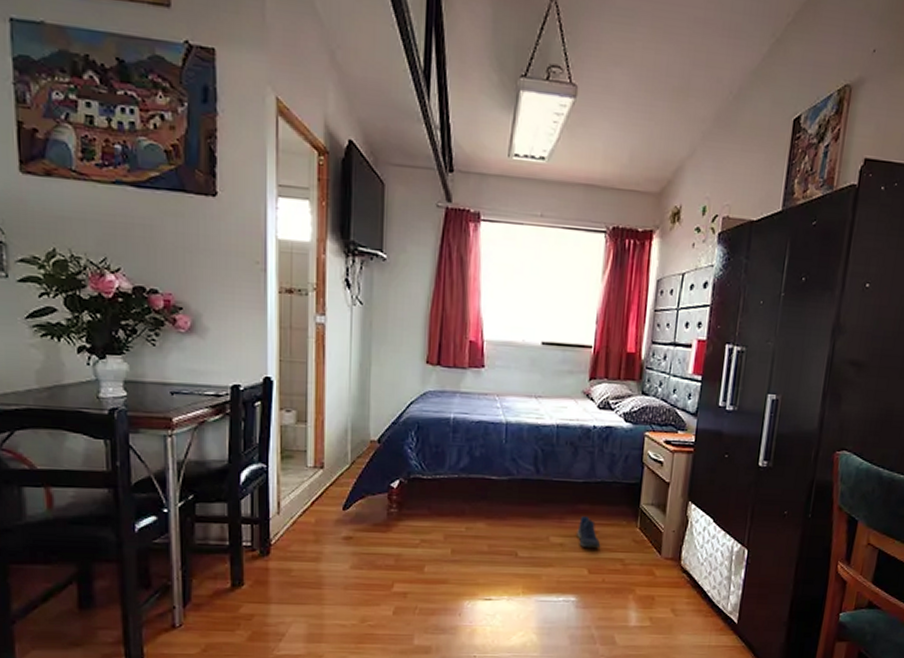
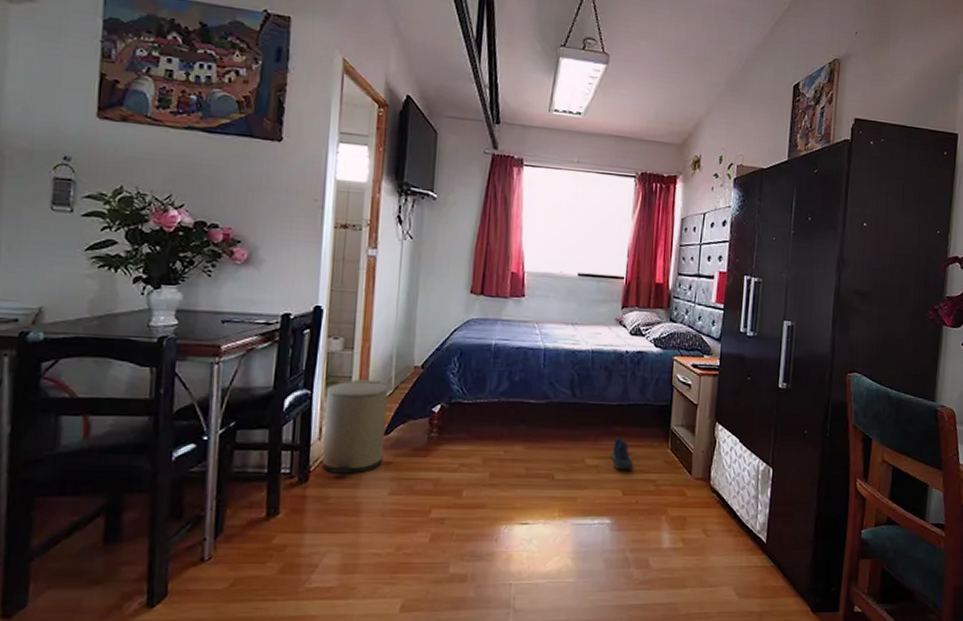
pedal bin: none [282,454,345,548] -> present [322,380,388,474]

